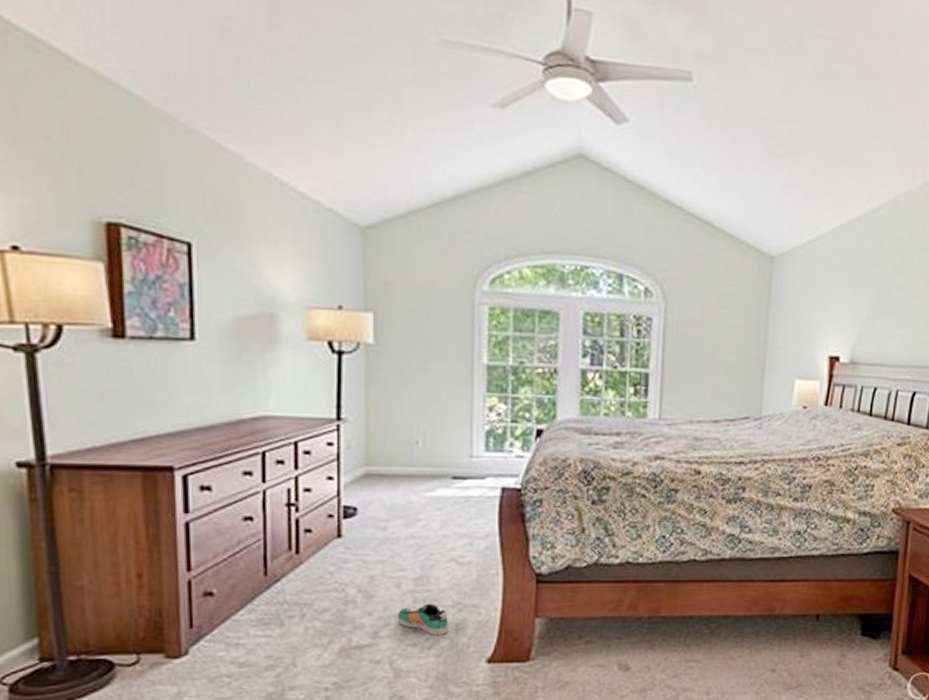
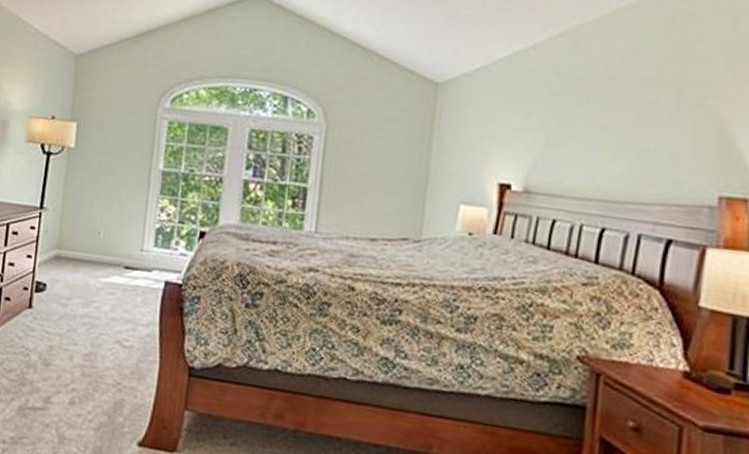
sneaker: present [397,603,449,636] -> none [66,378,109,411]

